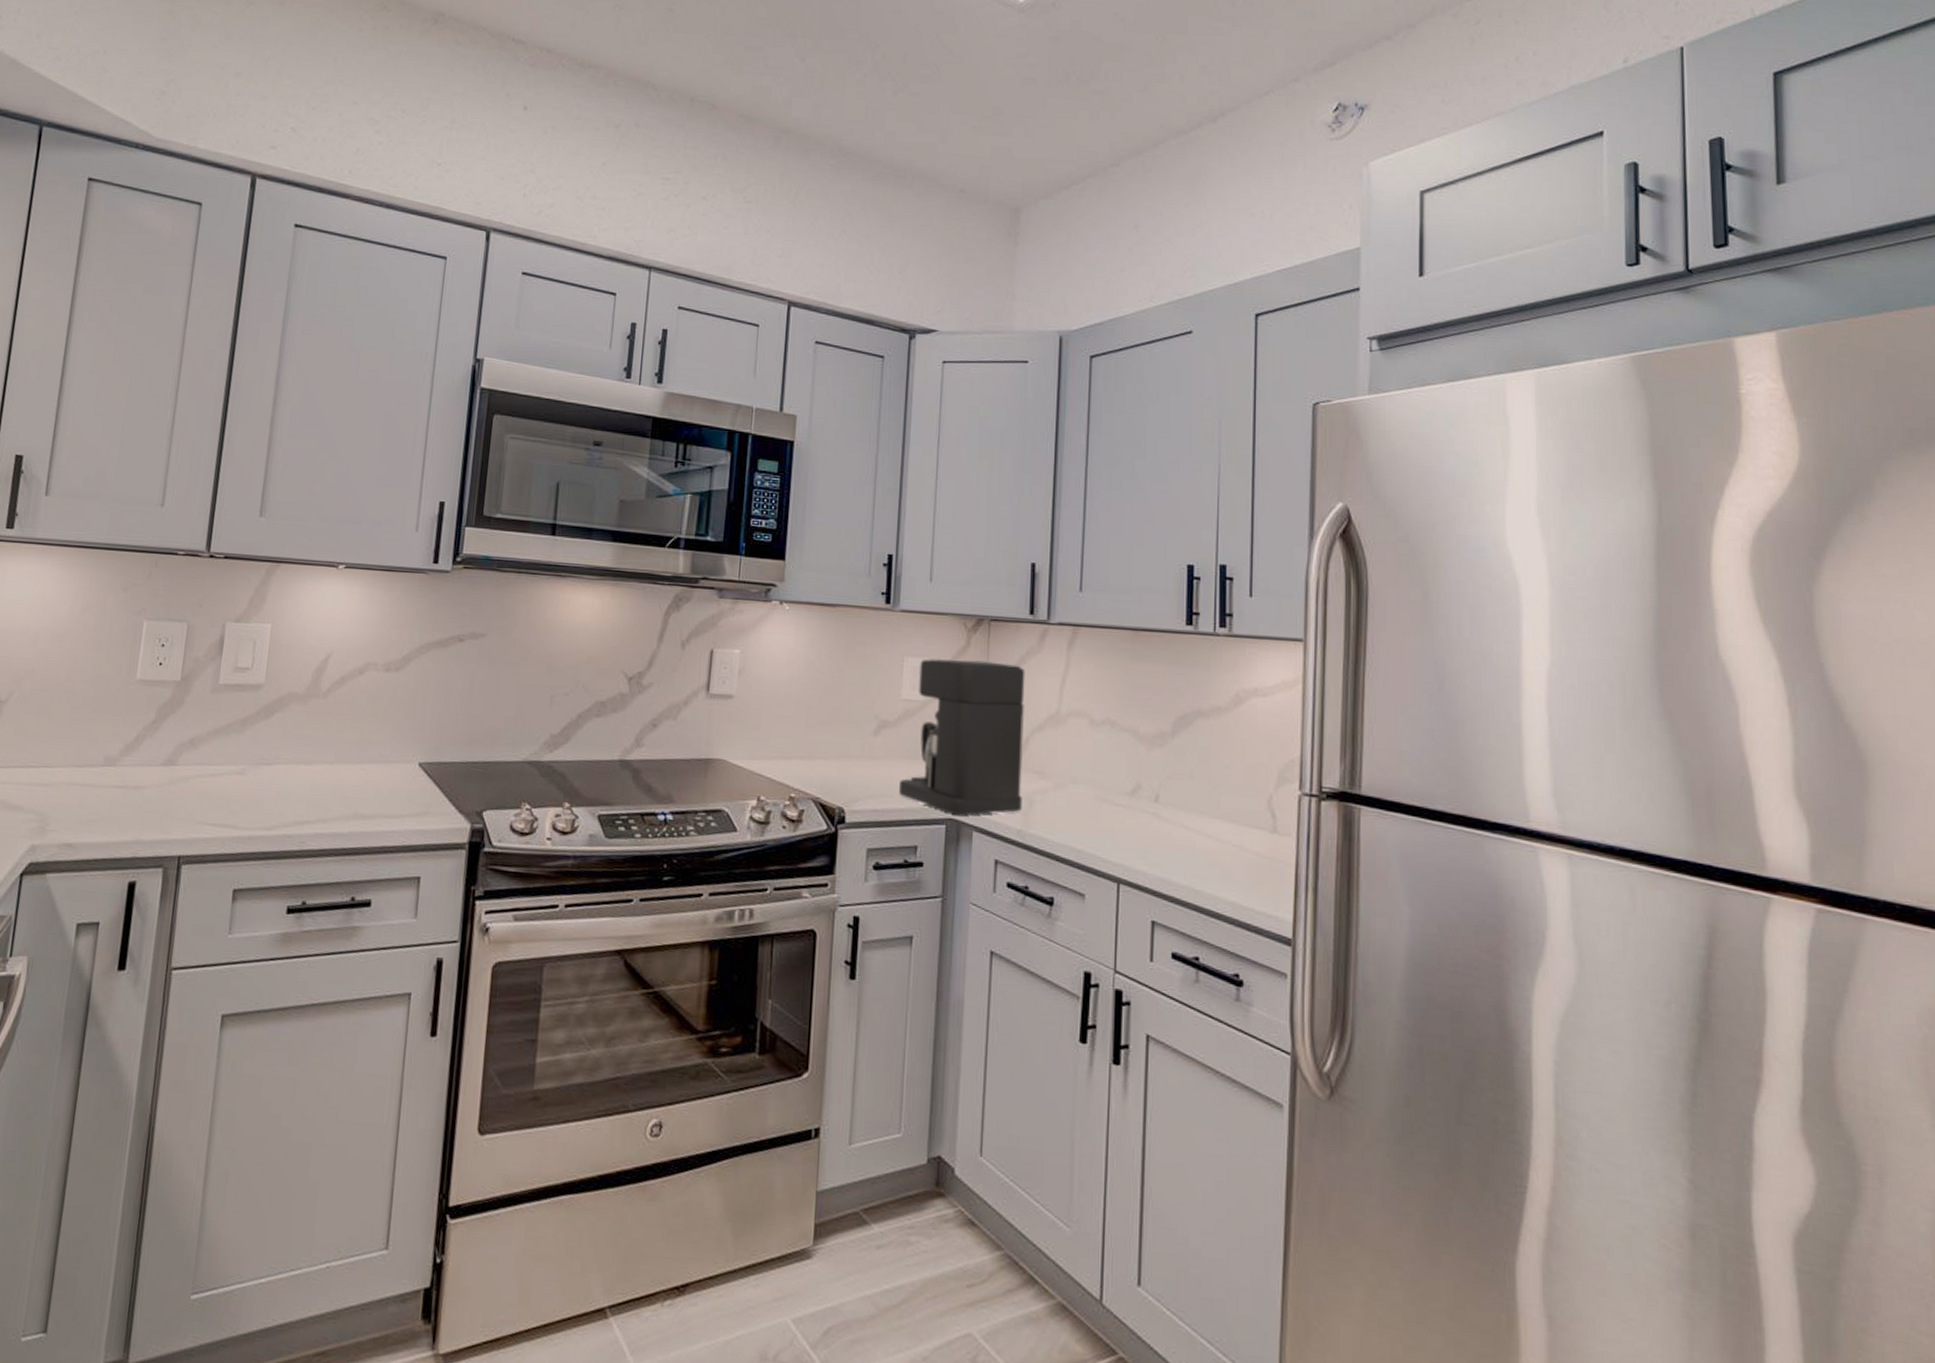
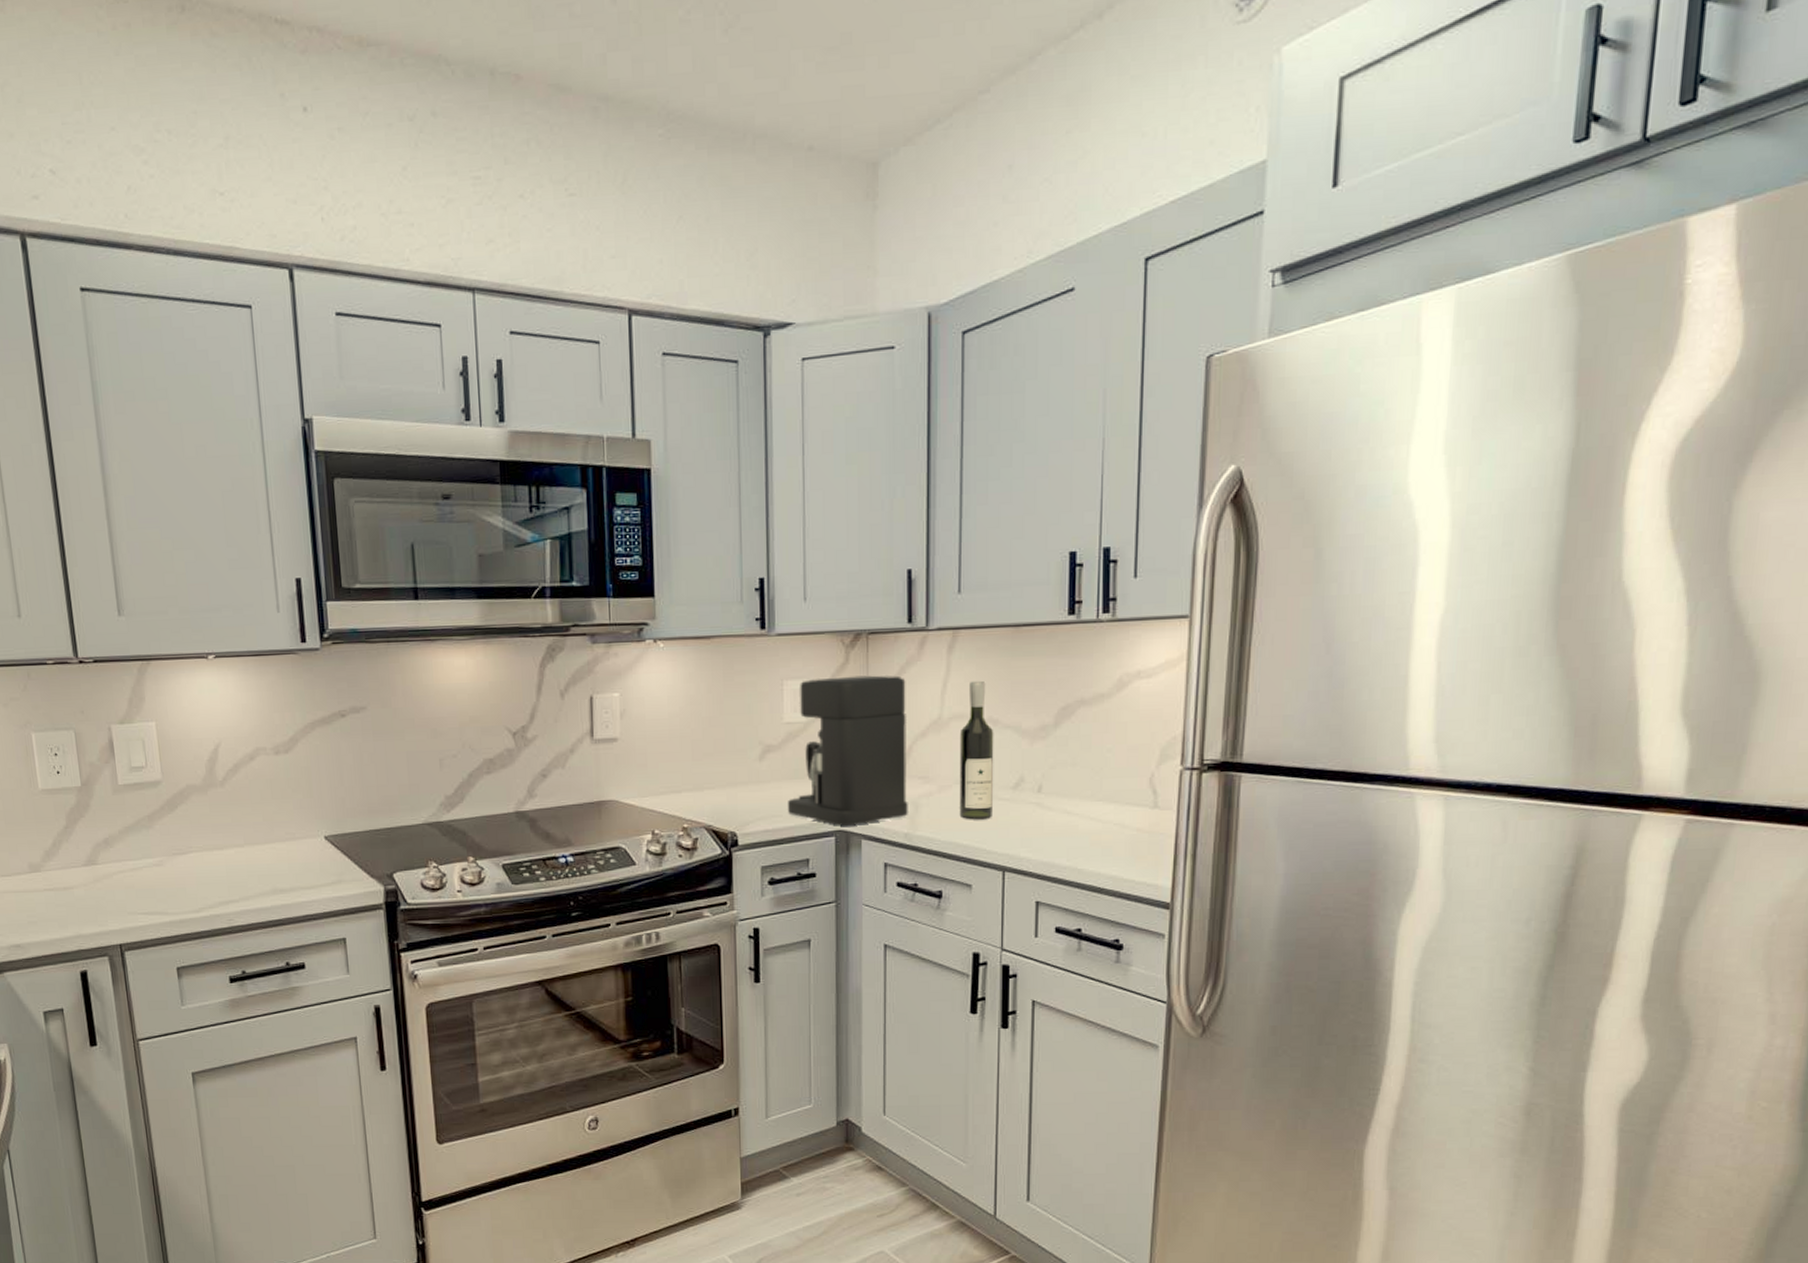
bottle: none [1074,679,1112,825] -> present [959,680,994,820]

